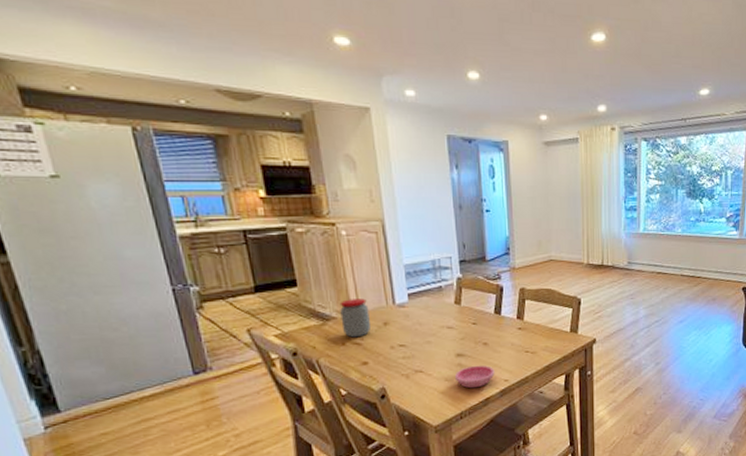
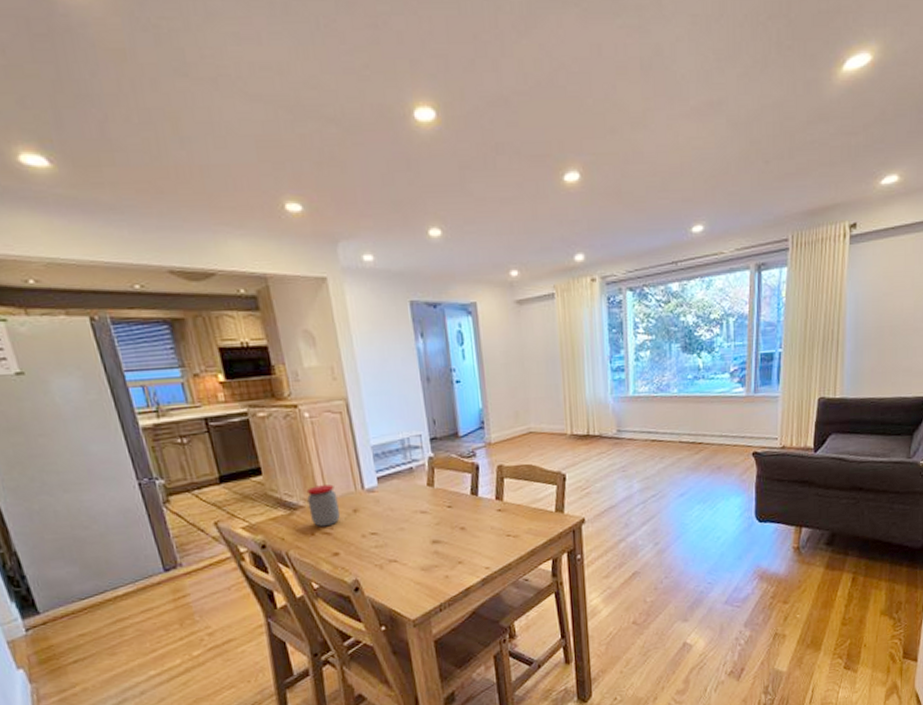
saucer: present [454,365,495,389] -> none [431,552,475,578]

